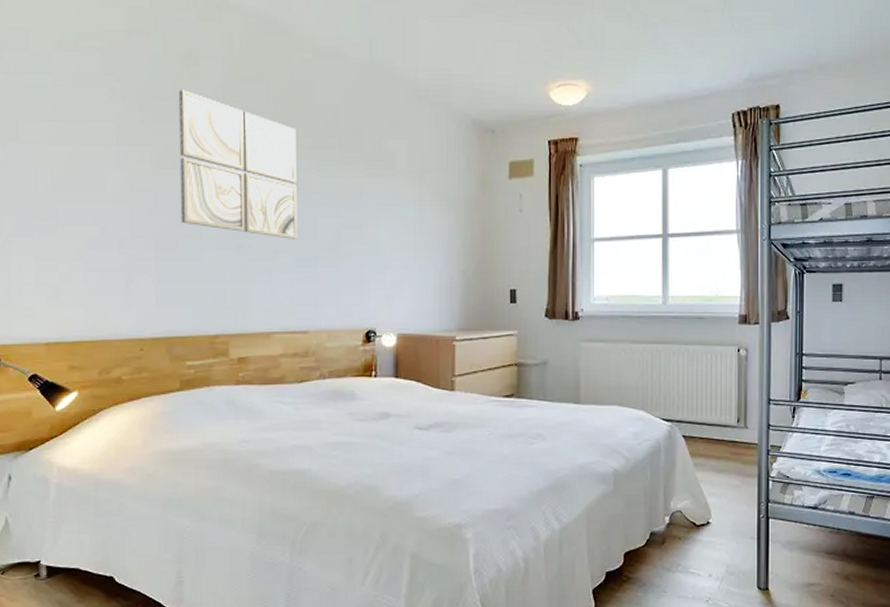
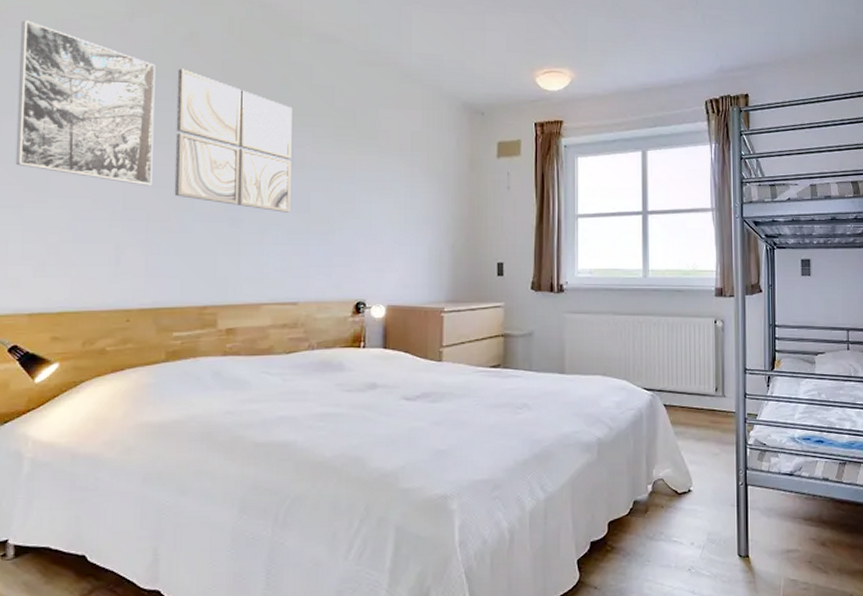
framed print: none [19,42,158,213] -> present [15,20,155,186]

